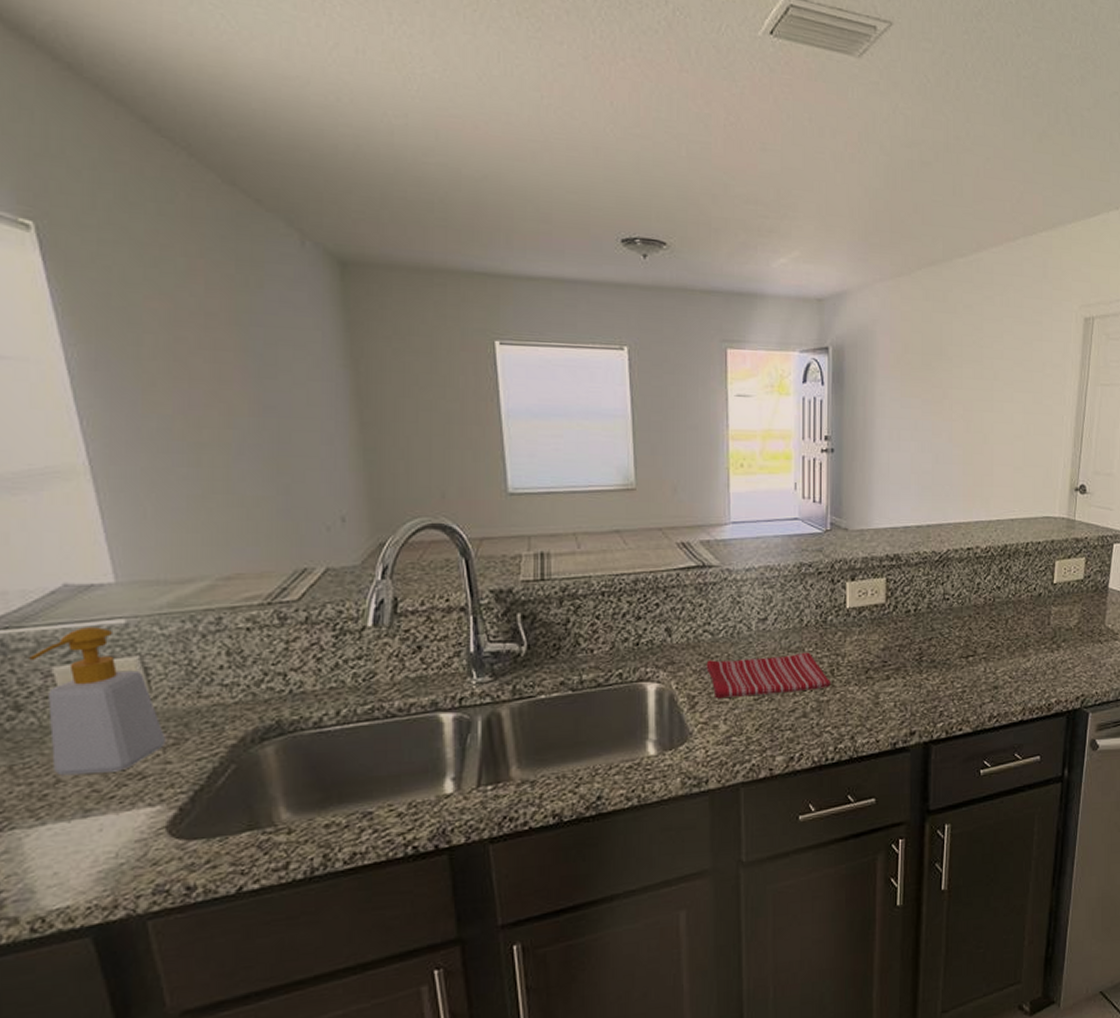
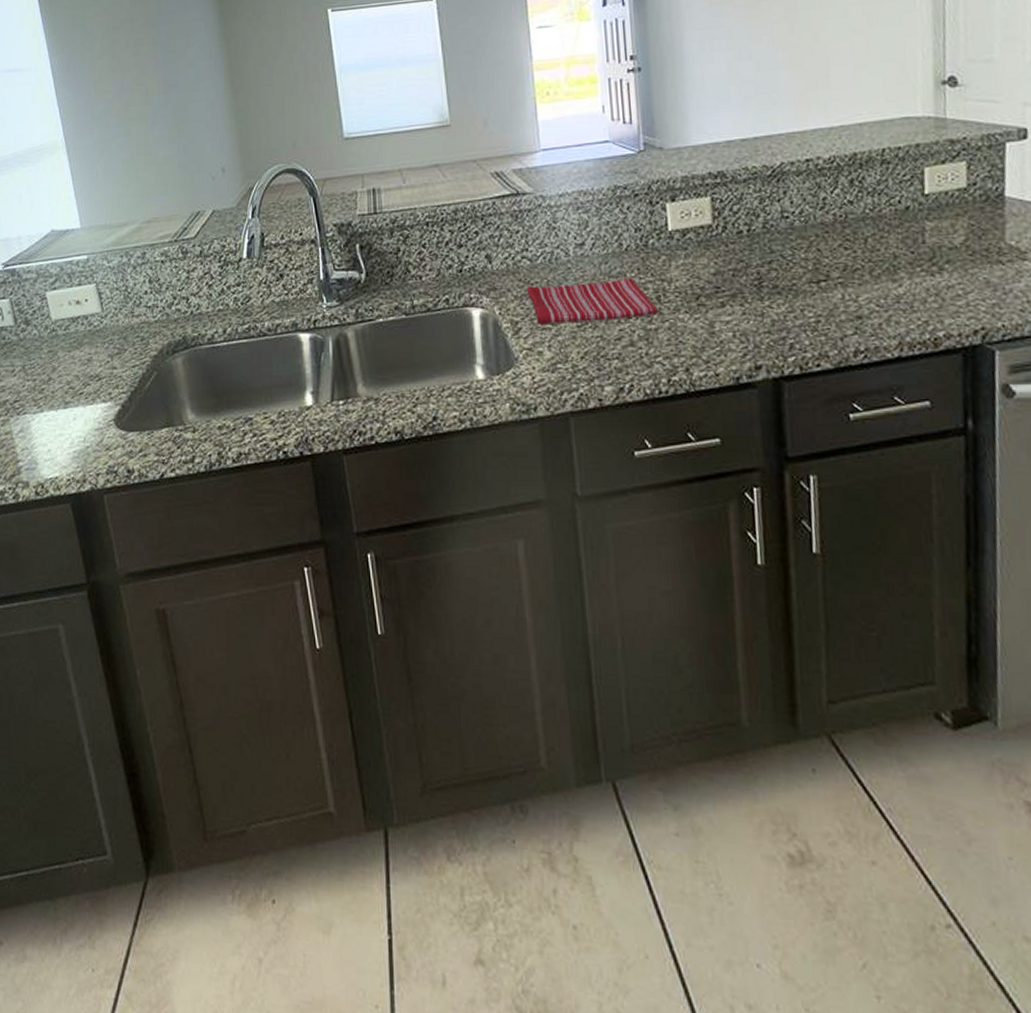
soap bottle: present [29,627,165,776] -> none [33,262,112,375]

